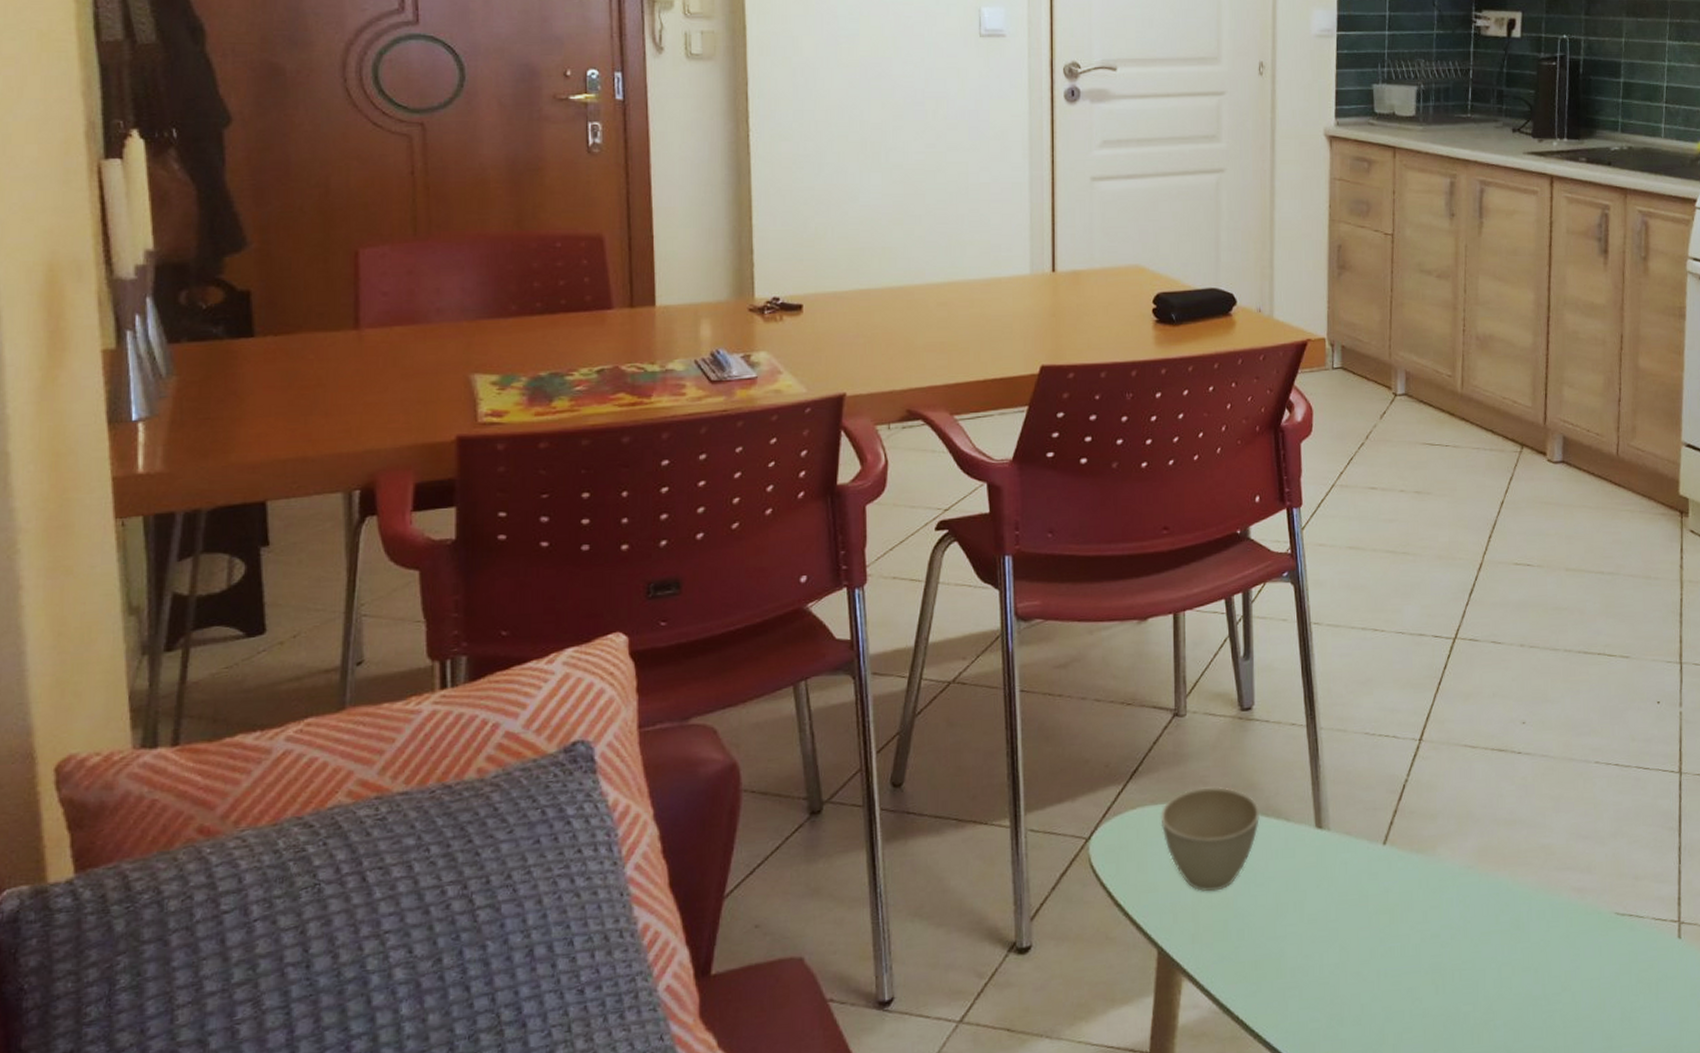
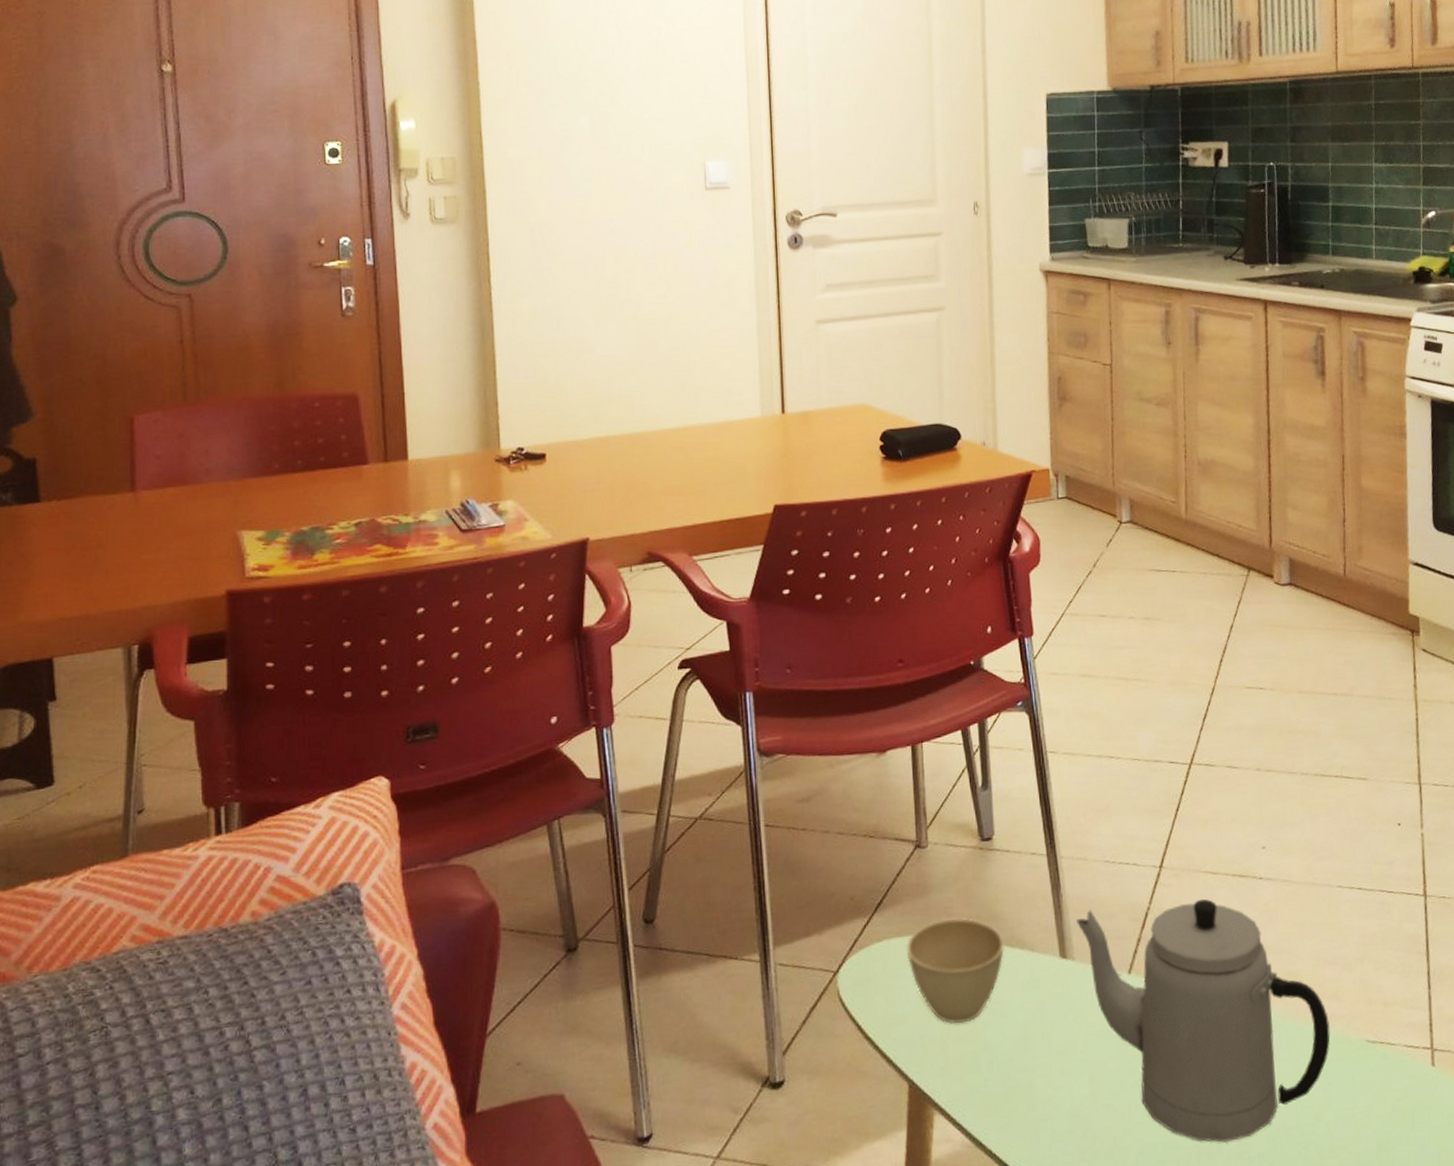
teapot: none [1332,772,1581,1011] -> present [1075,898,1331,1142]

